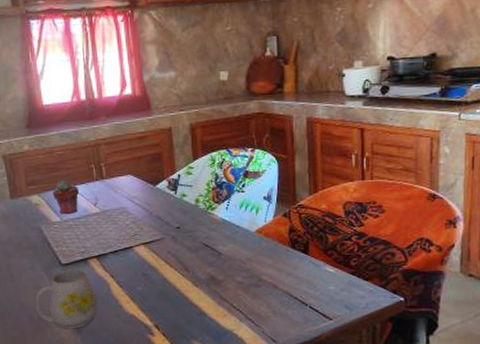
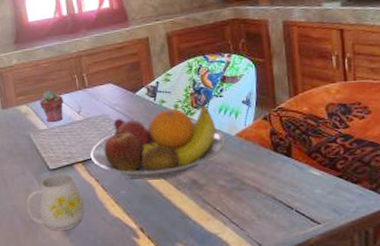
fruit bowl: none [106,199,245,276] -> present [90,104,225,180]

